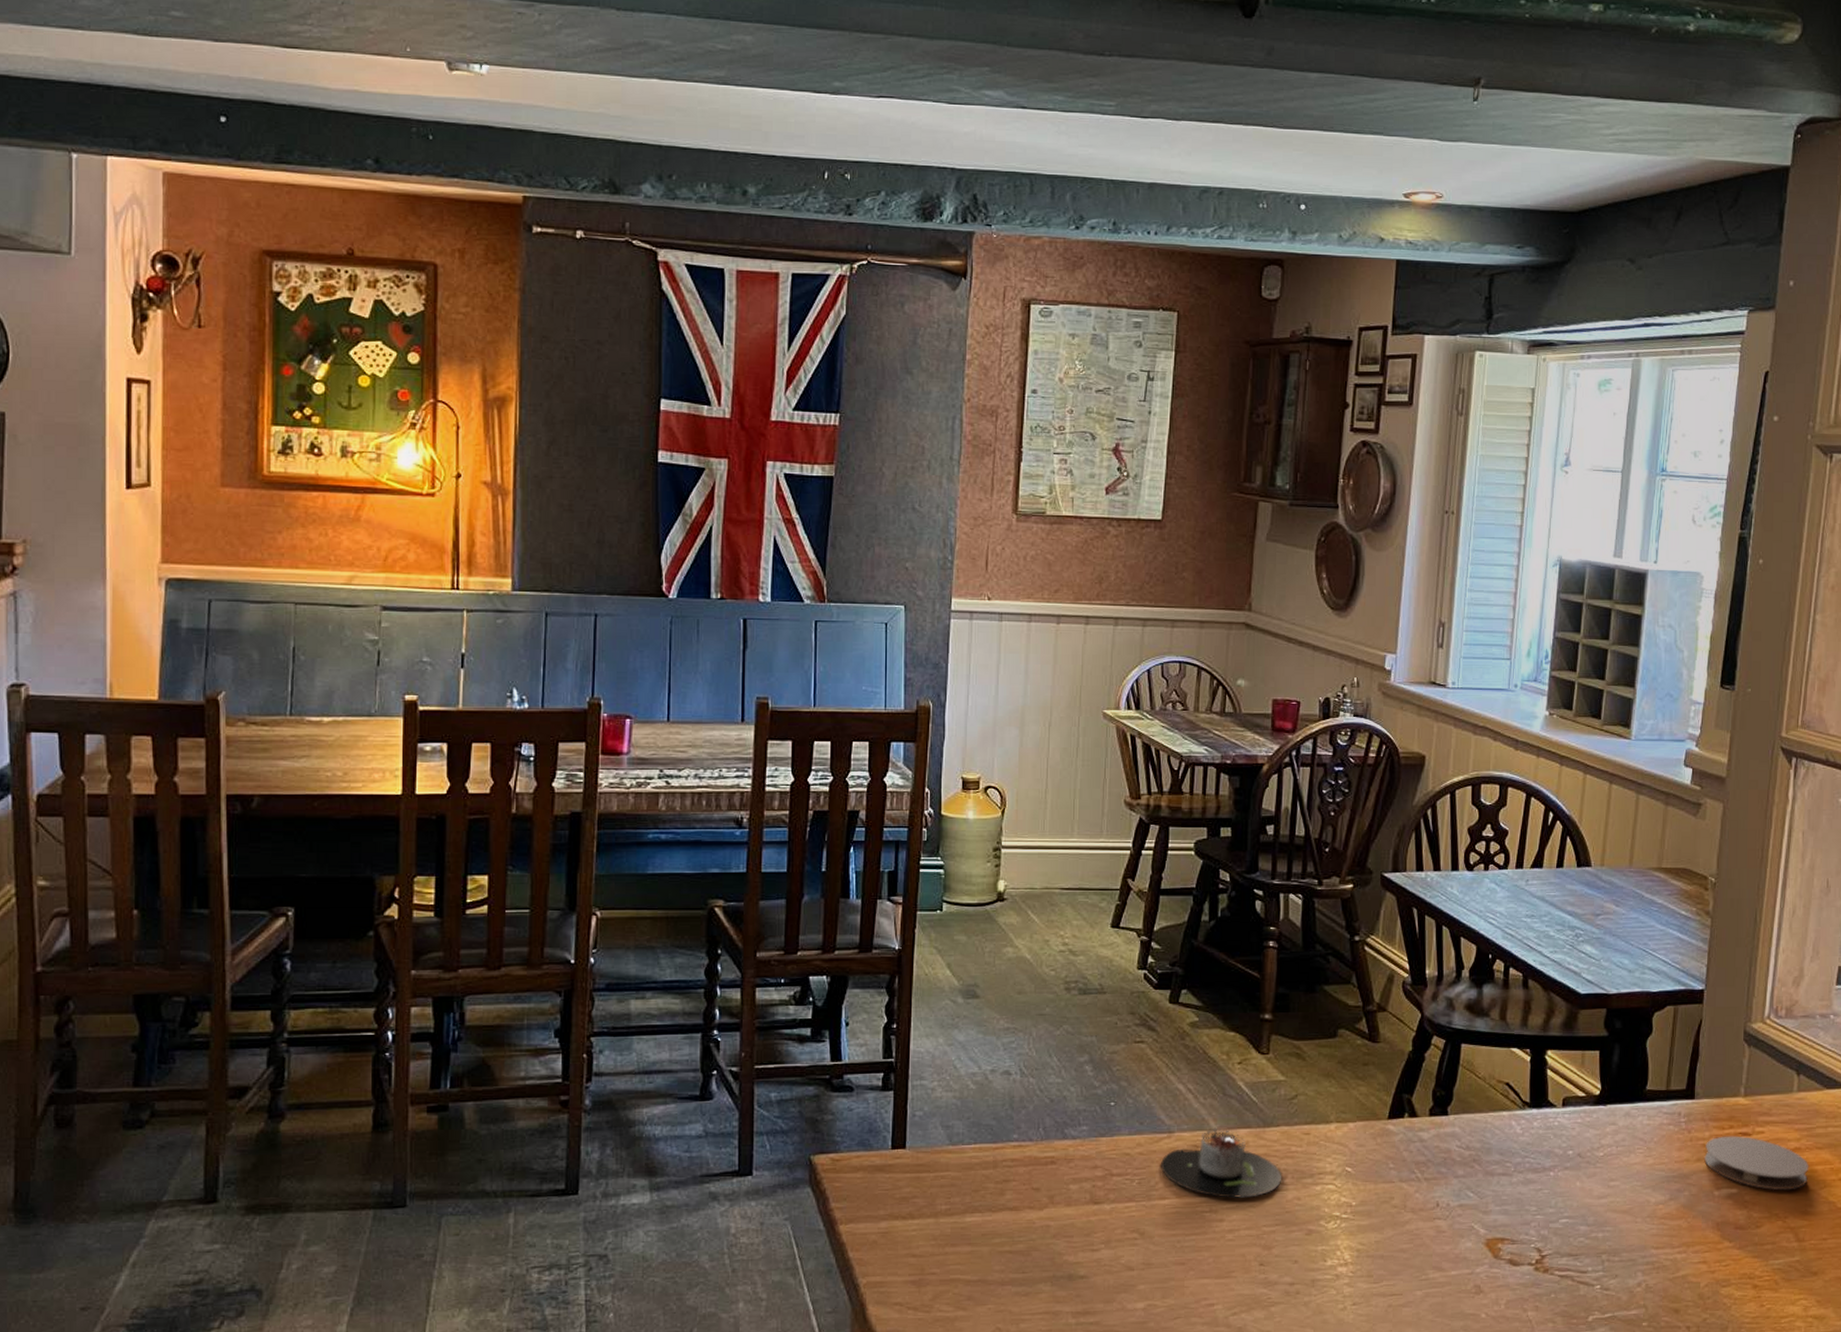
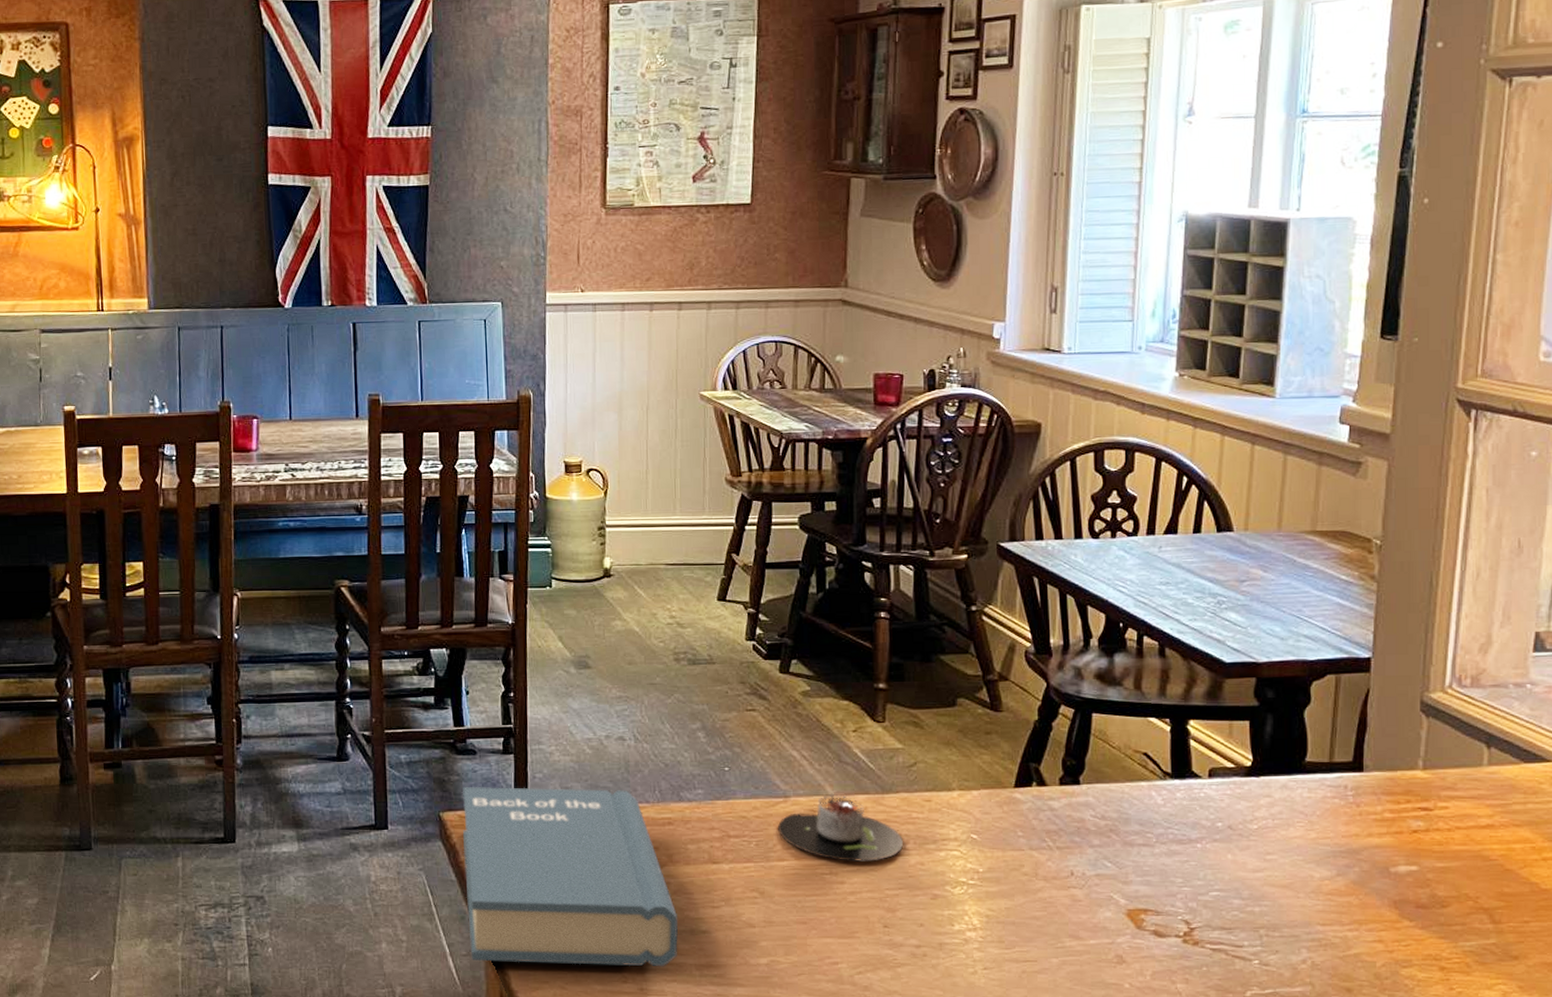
book: none [833,1126,1057,1319] -> present [462,786,679,967]
coaster: present [1704,1135,1809,1191] -> none [1377,810,1505,869]

